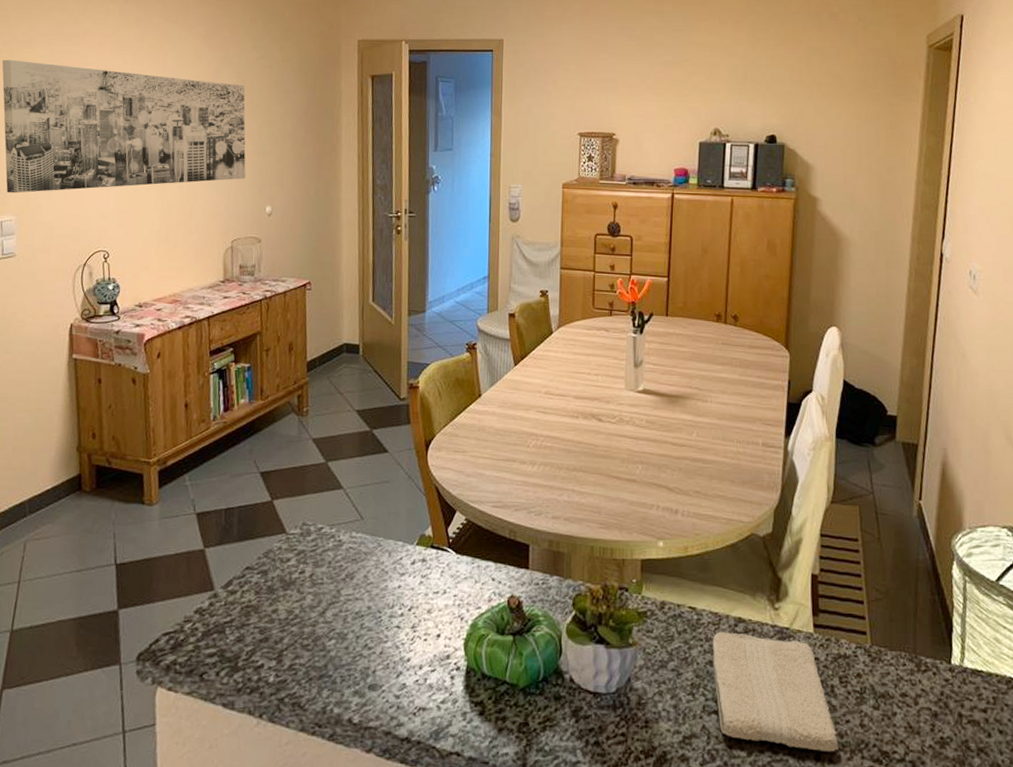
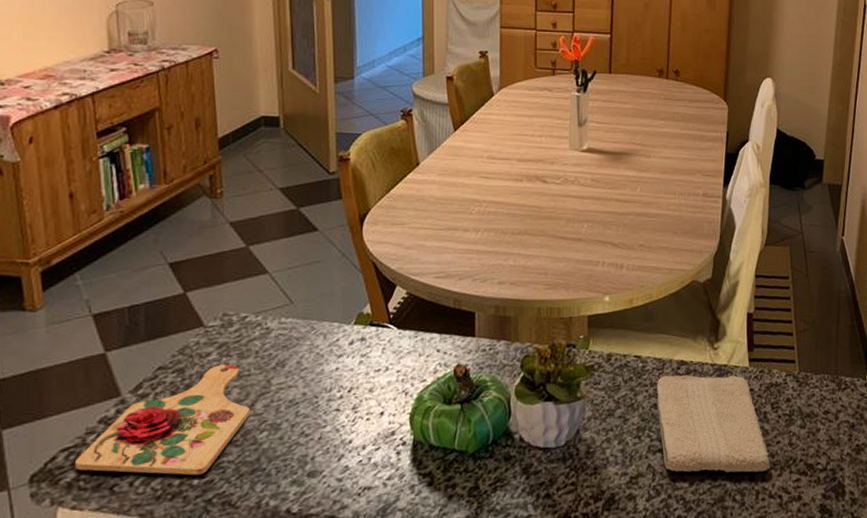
cutting board: none [174,570,322,673] -> present [75,363,251,475]

